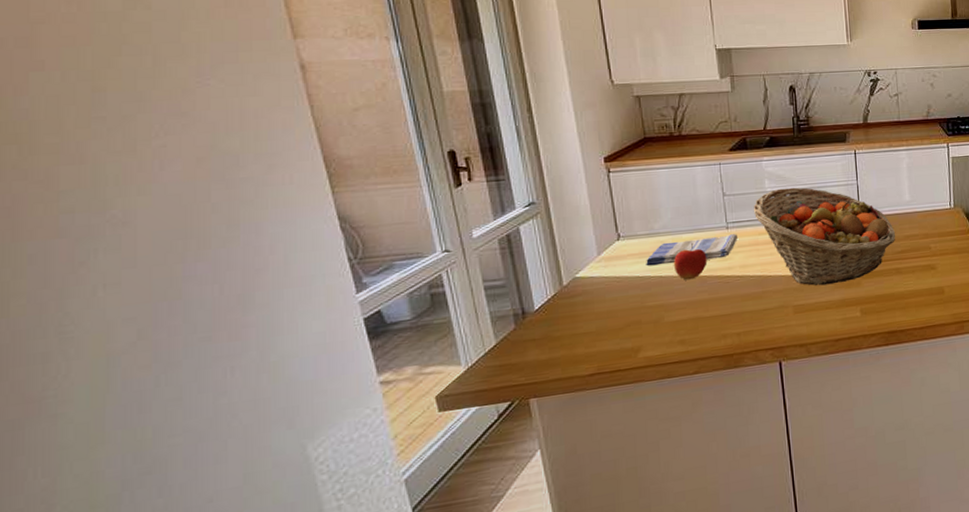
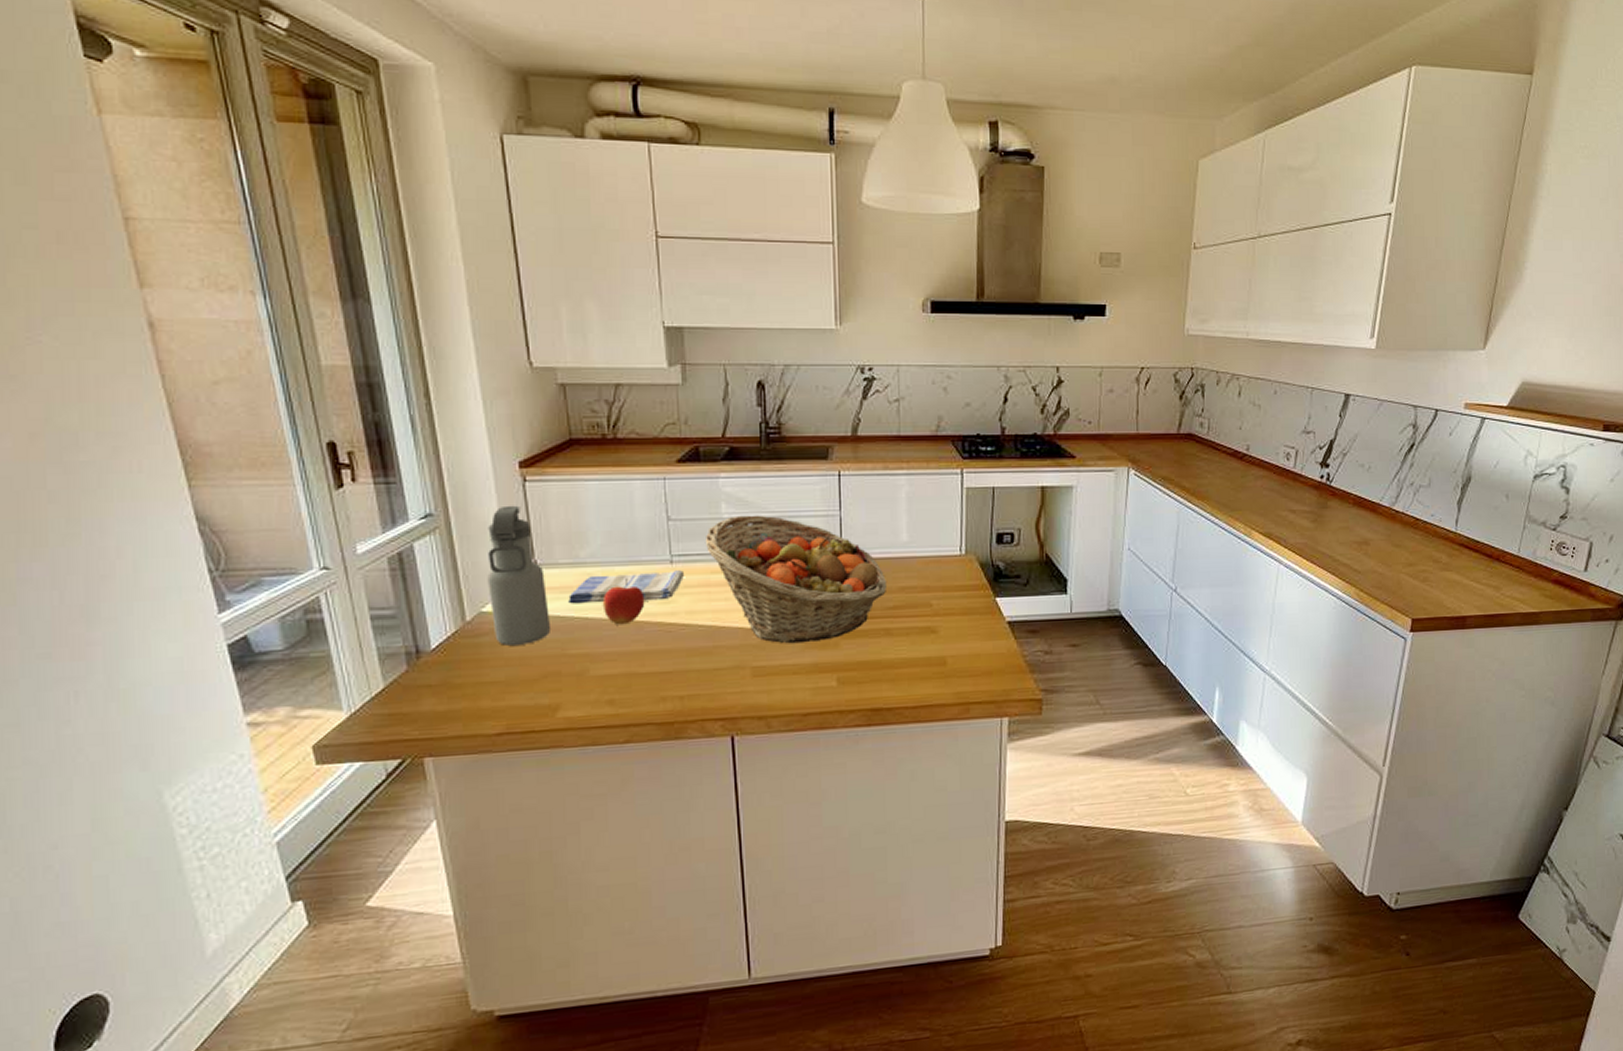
water bottle: none [580,191,633,303] -> present [487,505,552,646]

